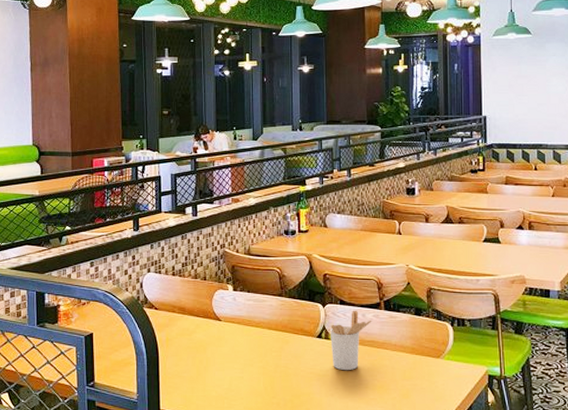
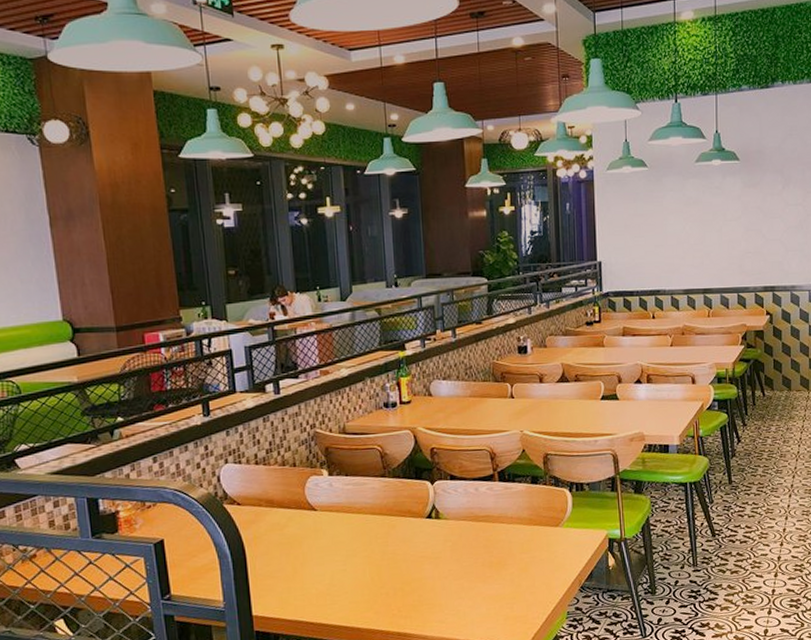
utensil holder: present [330,310,372,371] -> none [441,484,486,551]

